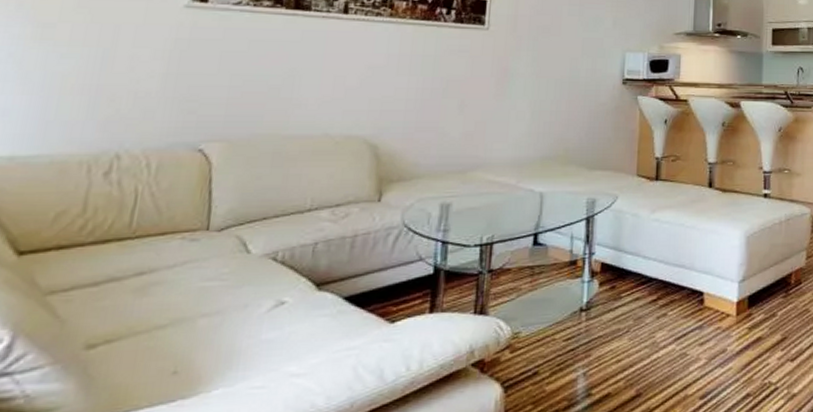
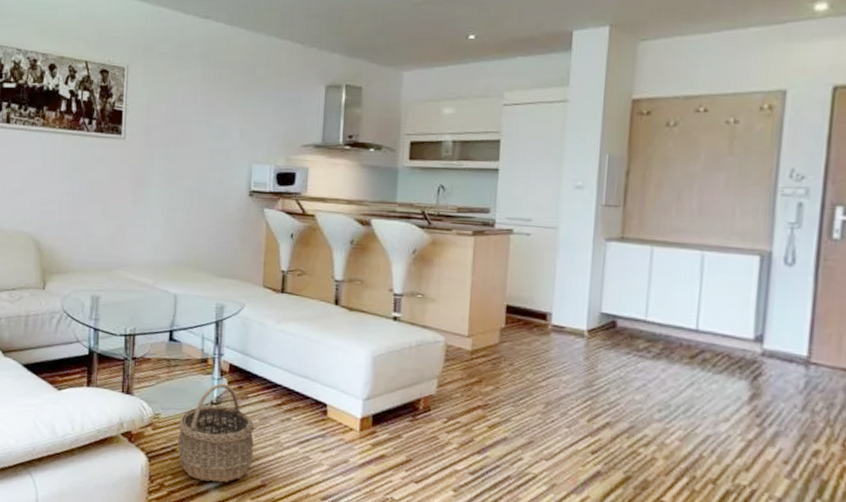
wicker basket: none [540,285,629,404] -> present [178,383,255,483]

